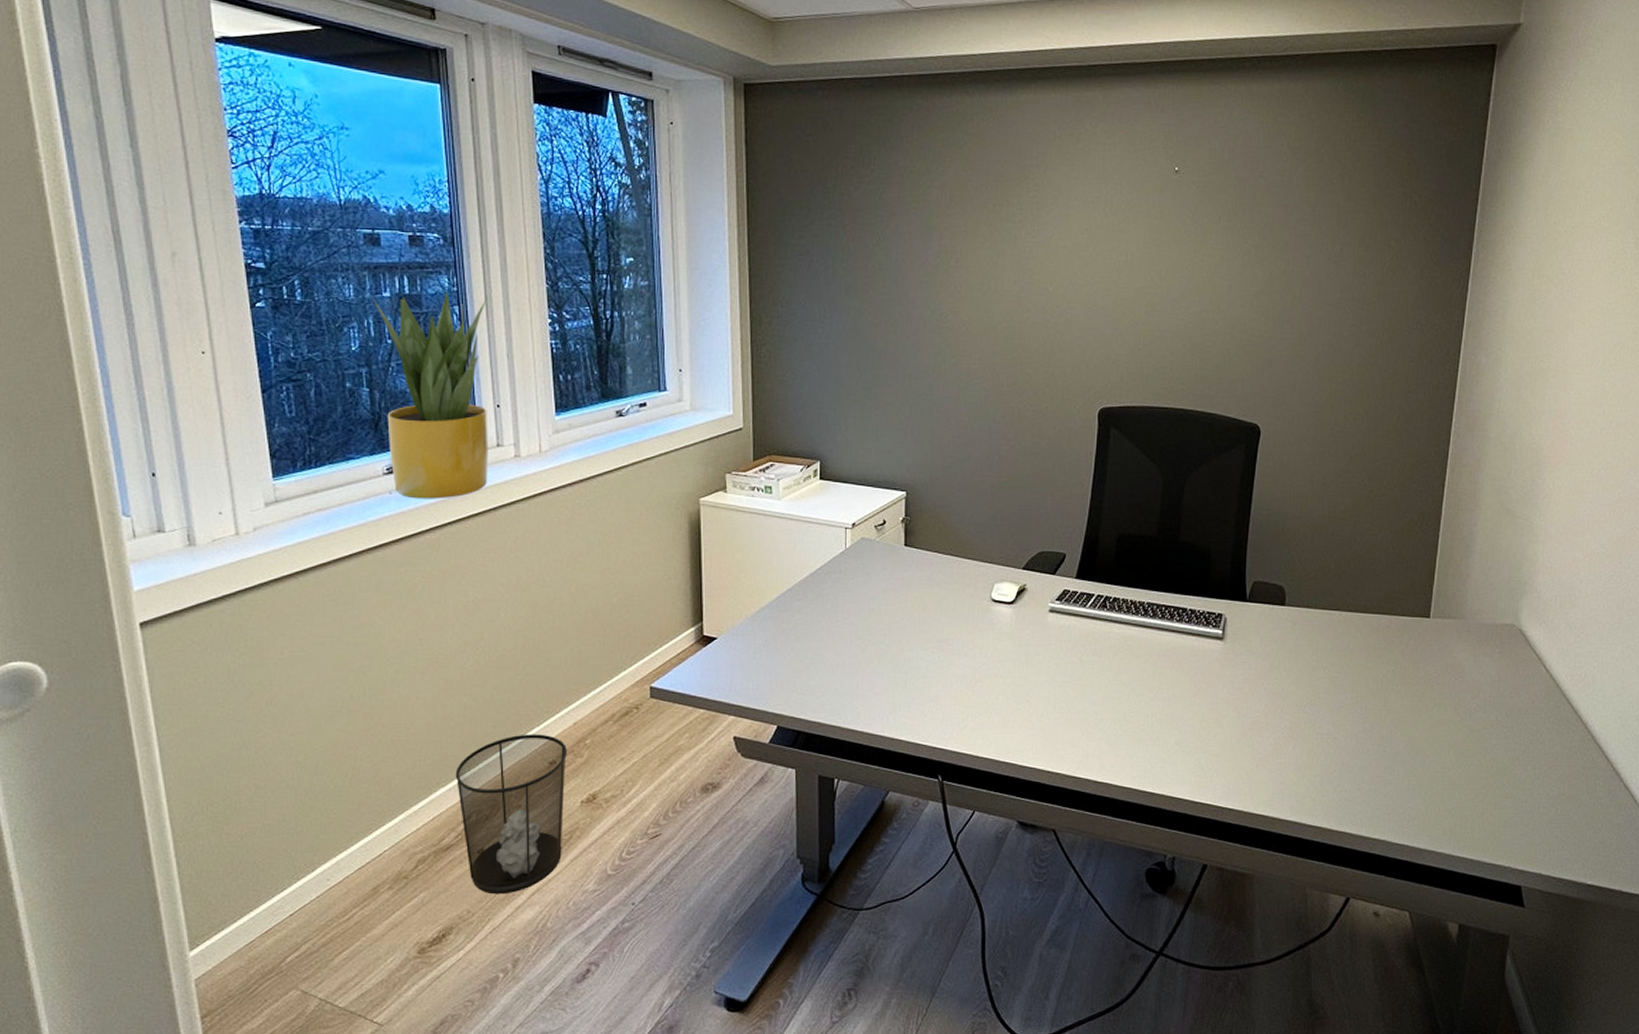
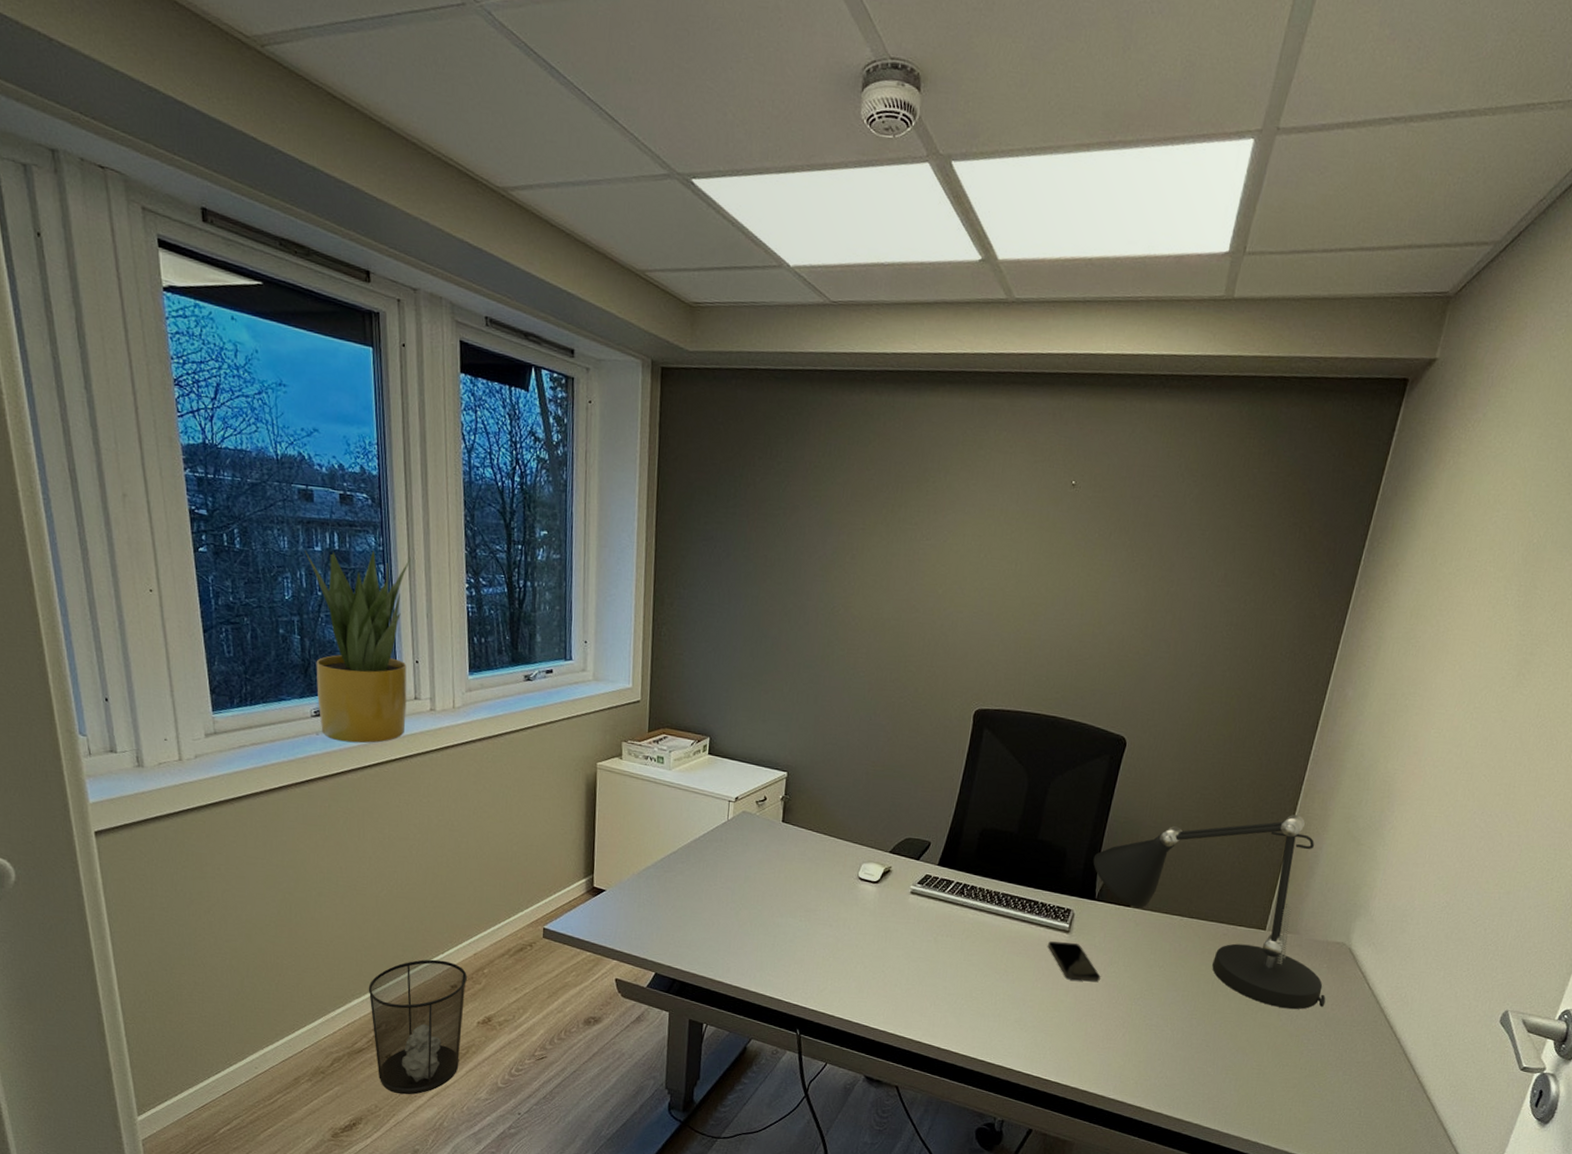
phone: none [1202,651,1262,691] -> present [1048,941,1101,982]
desk lamp: none [1240,490,1503,702] -> present [1093,814,1326,1010]

